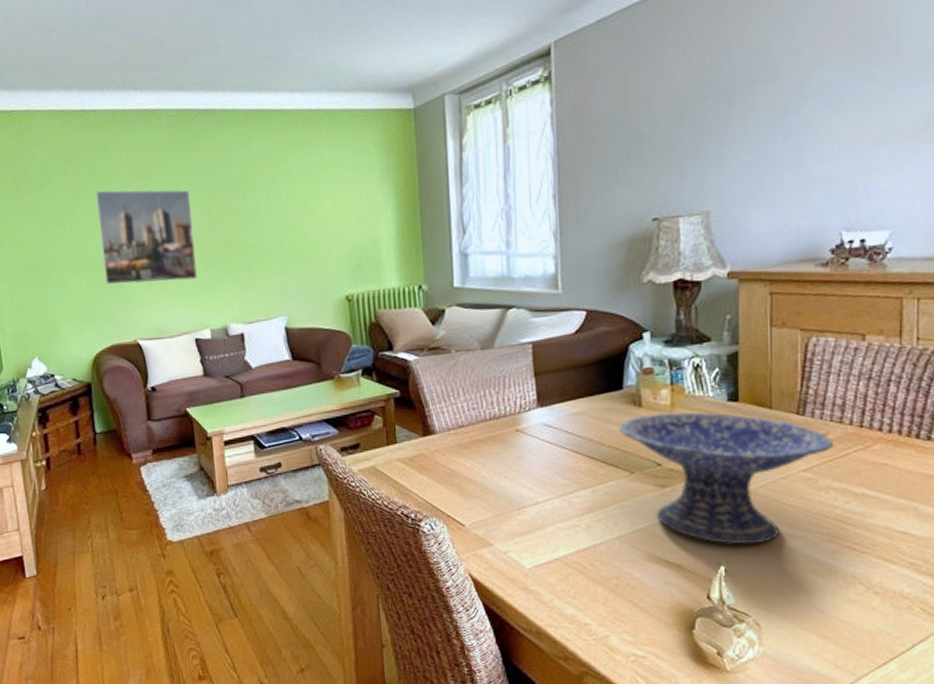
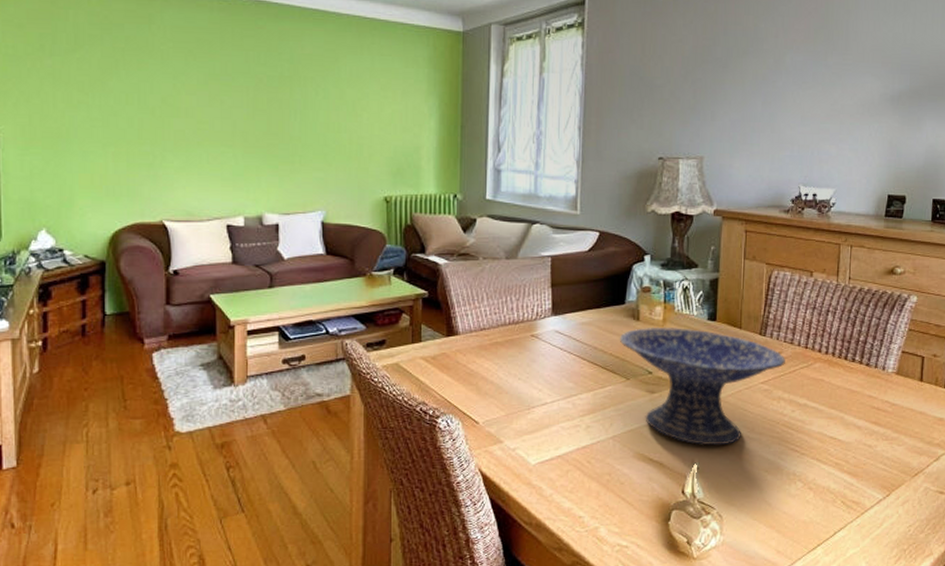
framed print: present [95,189,197,285] -> none [132,63,236,166]

